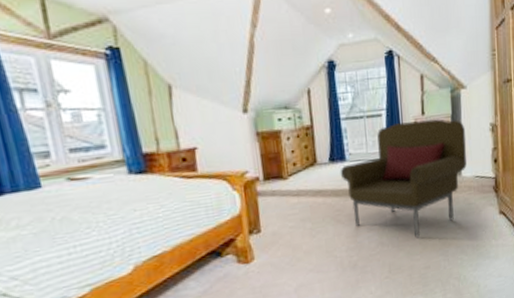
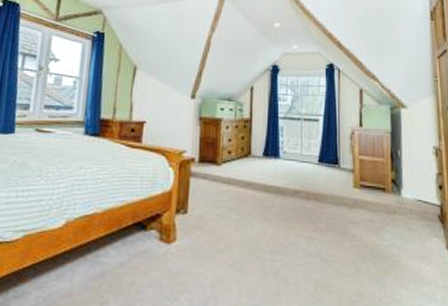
armchair: present [340,118,467,238] -> none [272,130,407,255]

